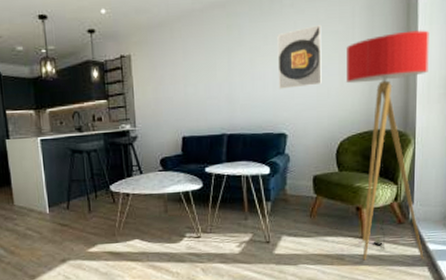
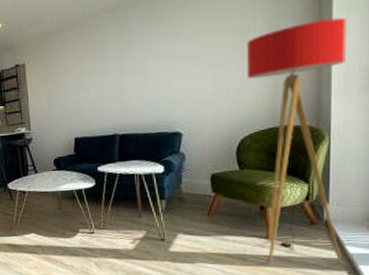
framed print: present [277,25,322,89] -> none [170,22,220,88]

